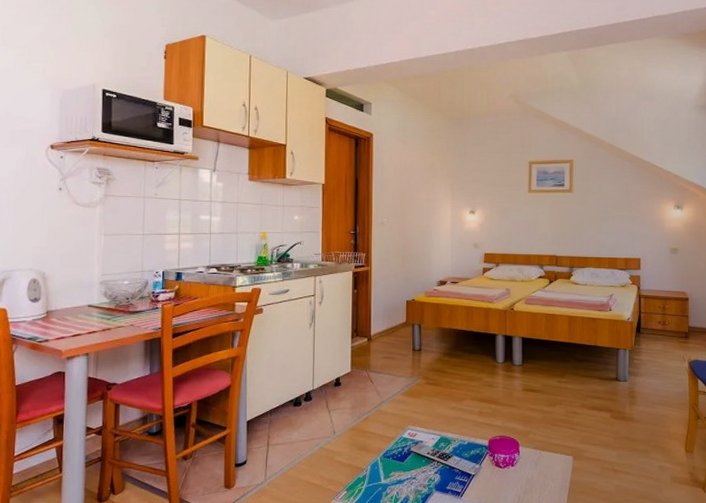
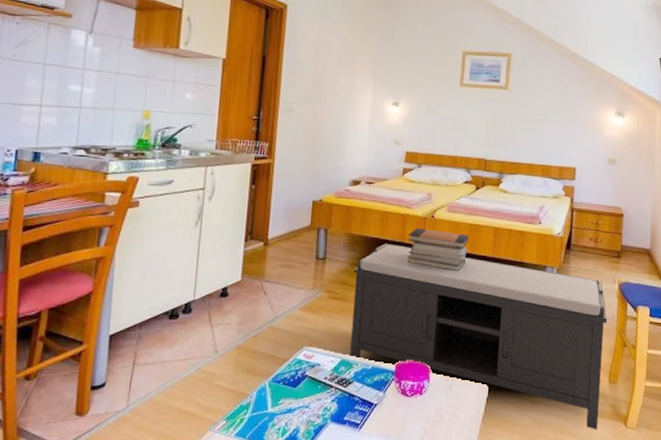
bench: none [445,334,680,496] -> present [350,243,608,430]
book stack: none [492,320,545,357] -> present [407,228,468,272]

